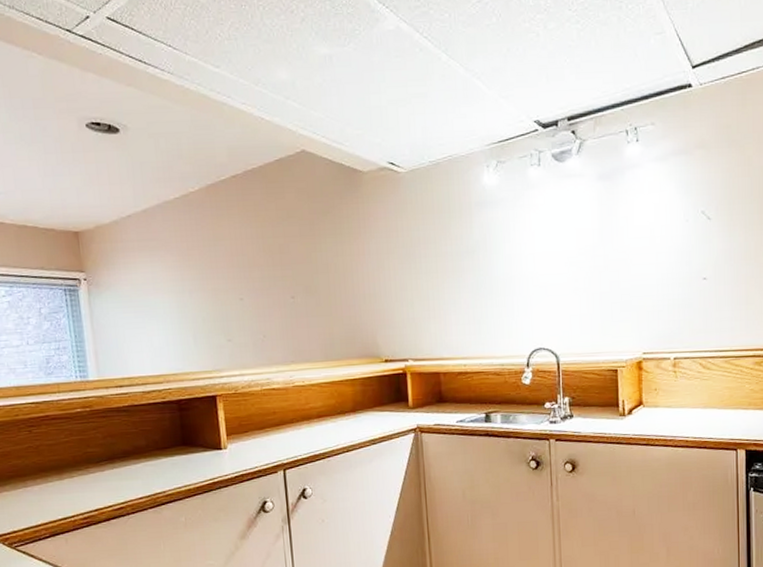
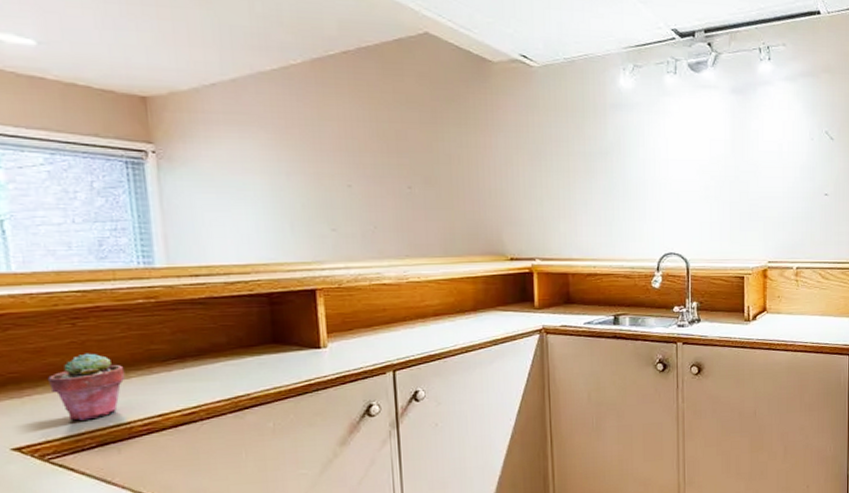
potted succulent: none [12,456,69,514] -> present [47,353,125,421]

